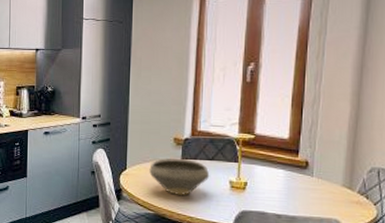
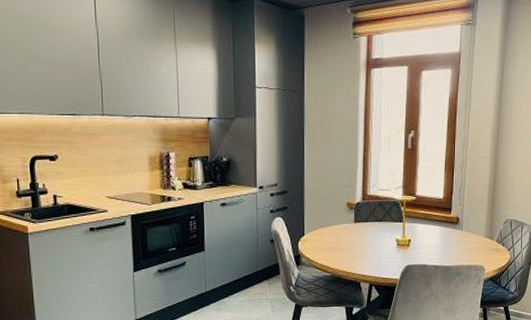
bowl: present [149,158,210,196] -> none [325,221,379,257]

